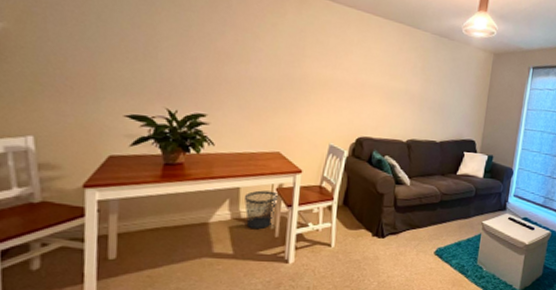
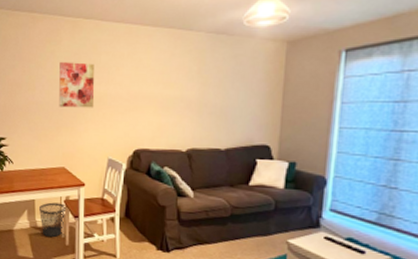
wall art: none [278,36,322,91] -> present [59,61,95,108]

